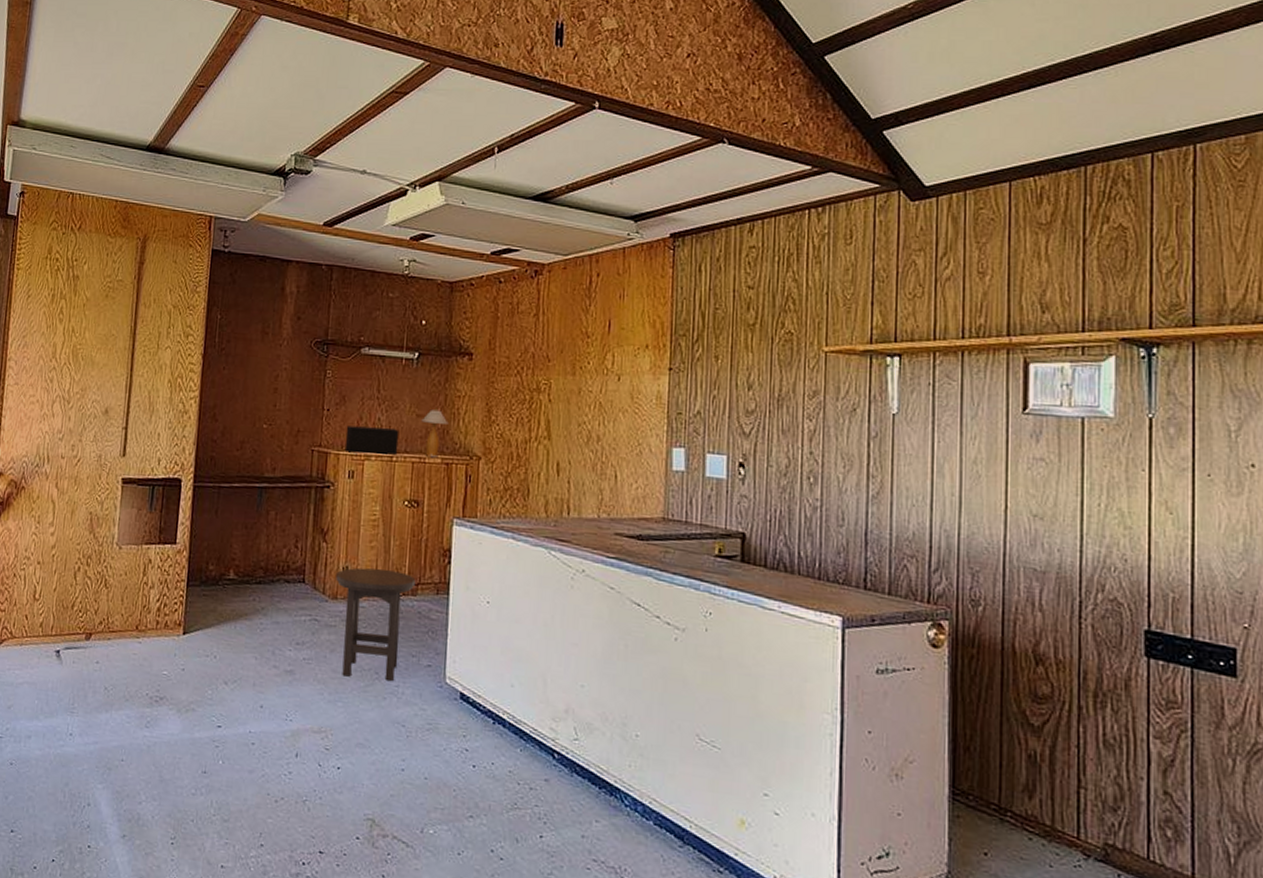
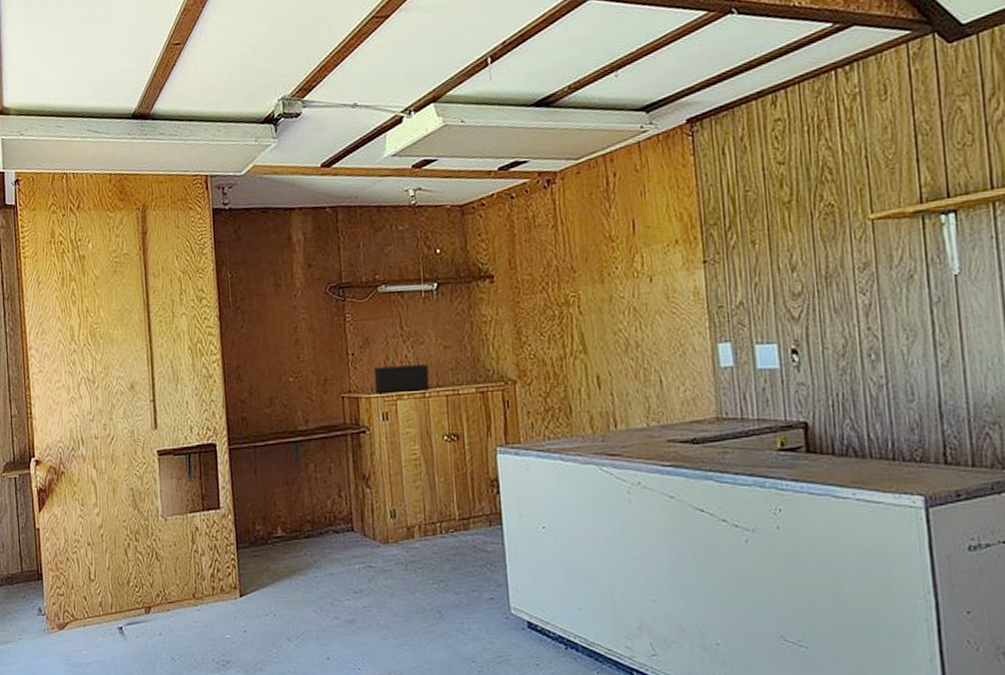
stool: present [336,567,416,681] -> none [384,508,467,619]
table lamp: present [421,407,449,458] -> none [449,336,478,389]

